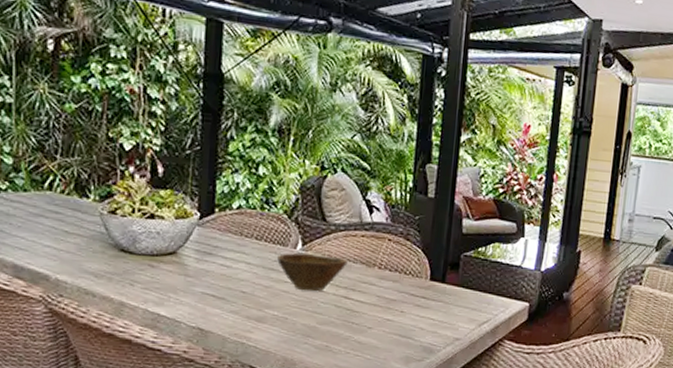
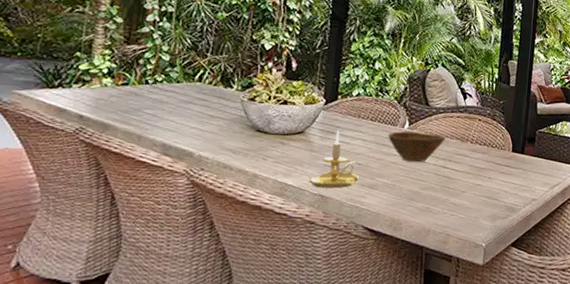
candle holder: none [184,251,244,321] -> present [308,130,359,189]

